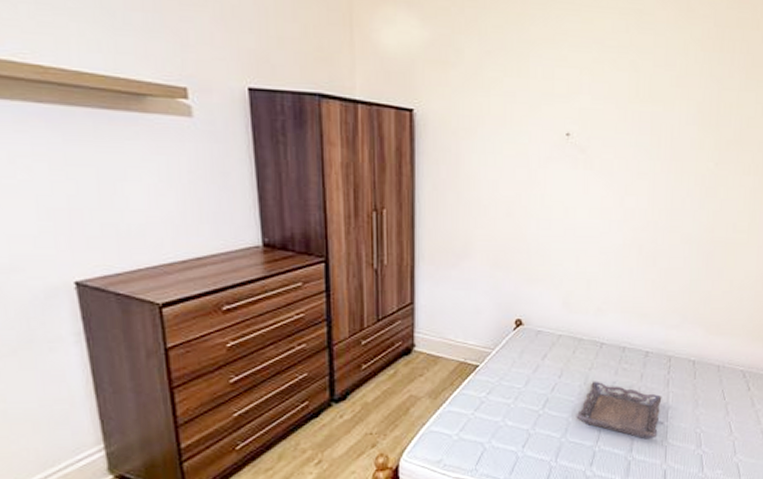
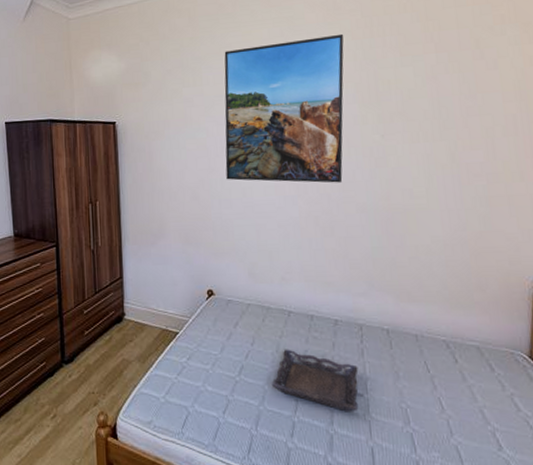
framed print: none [548,38,694,210] -> present [224,33,344,183]

